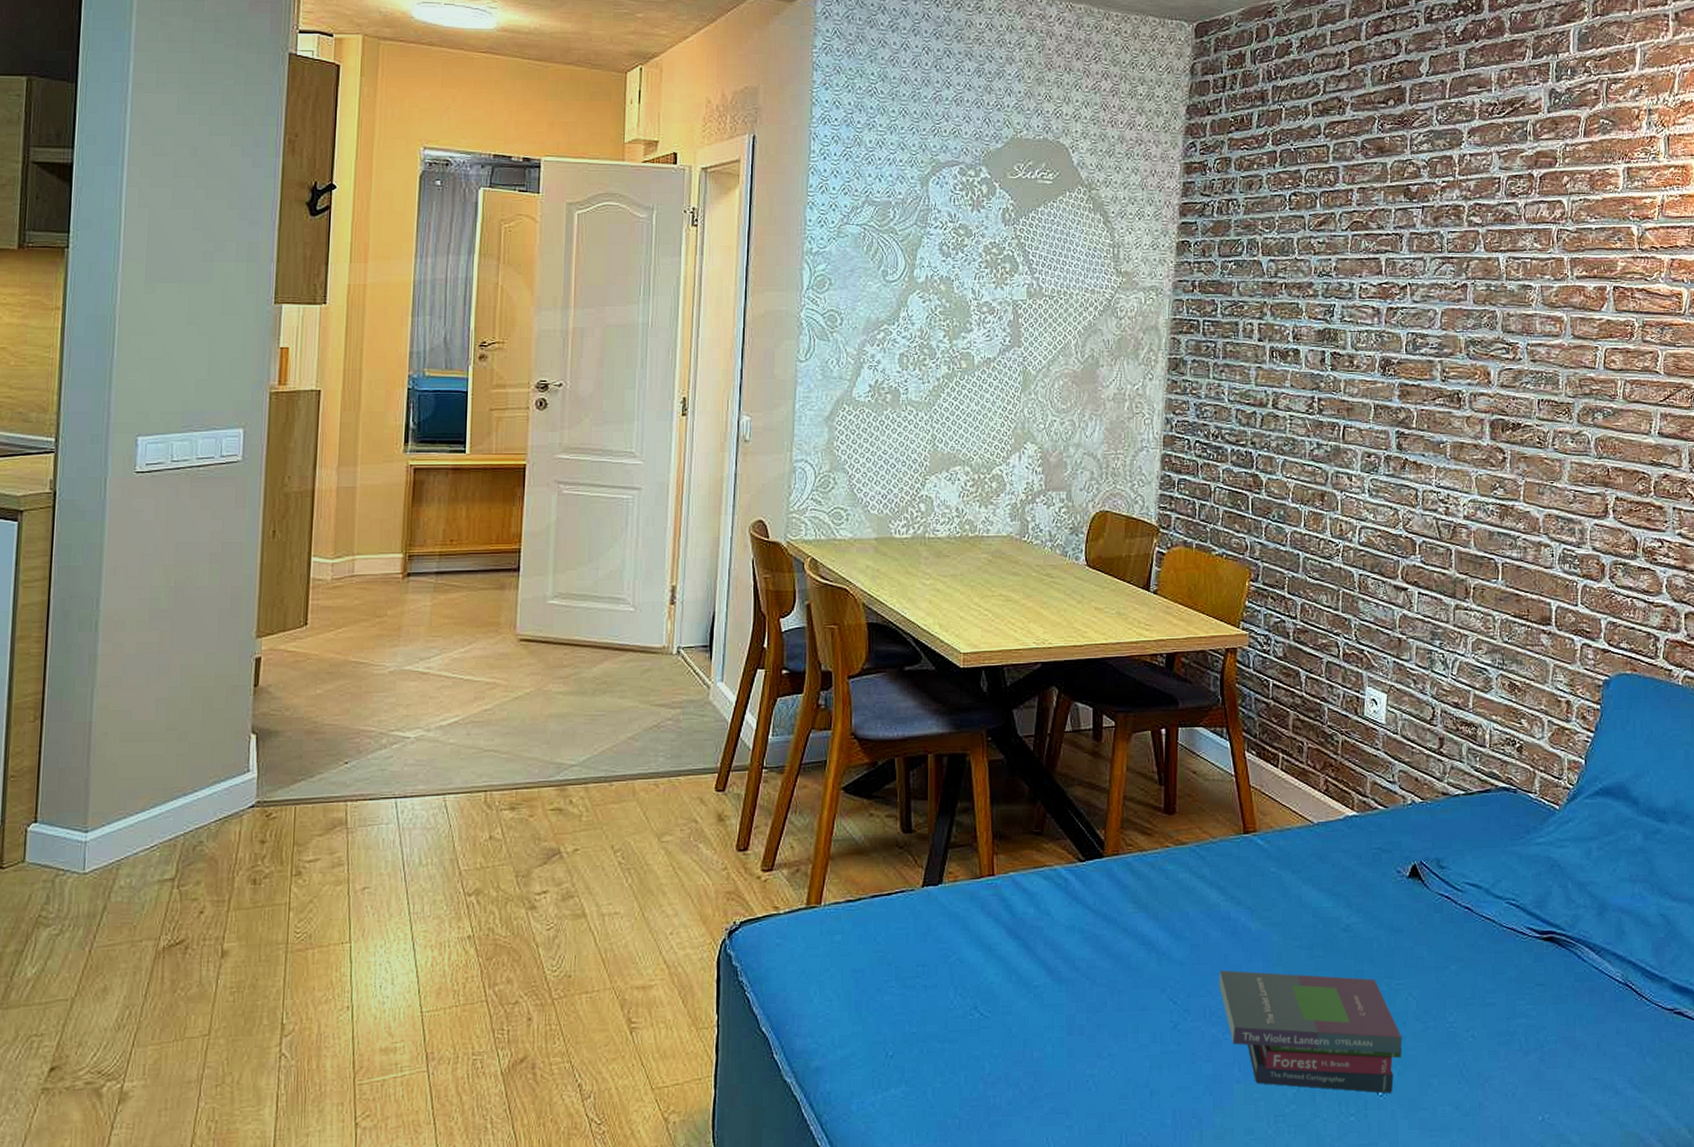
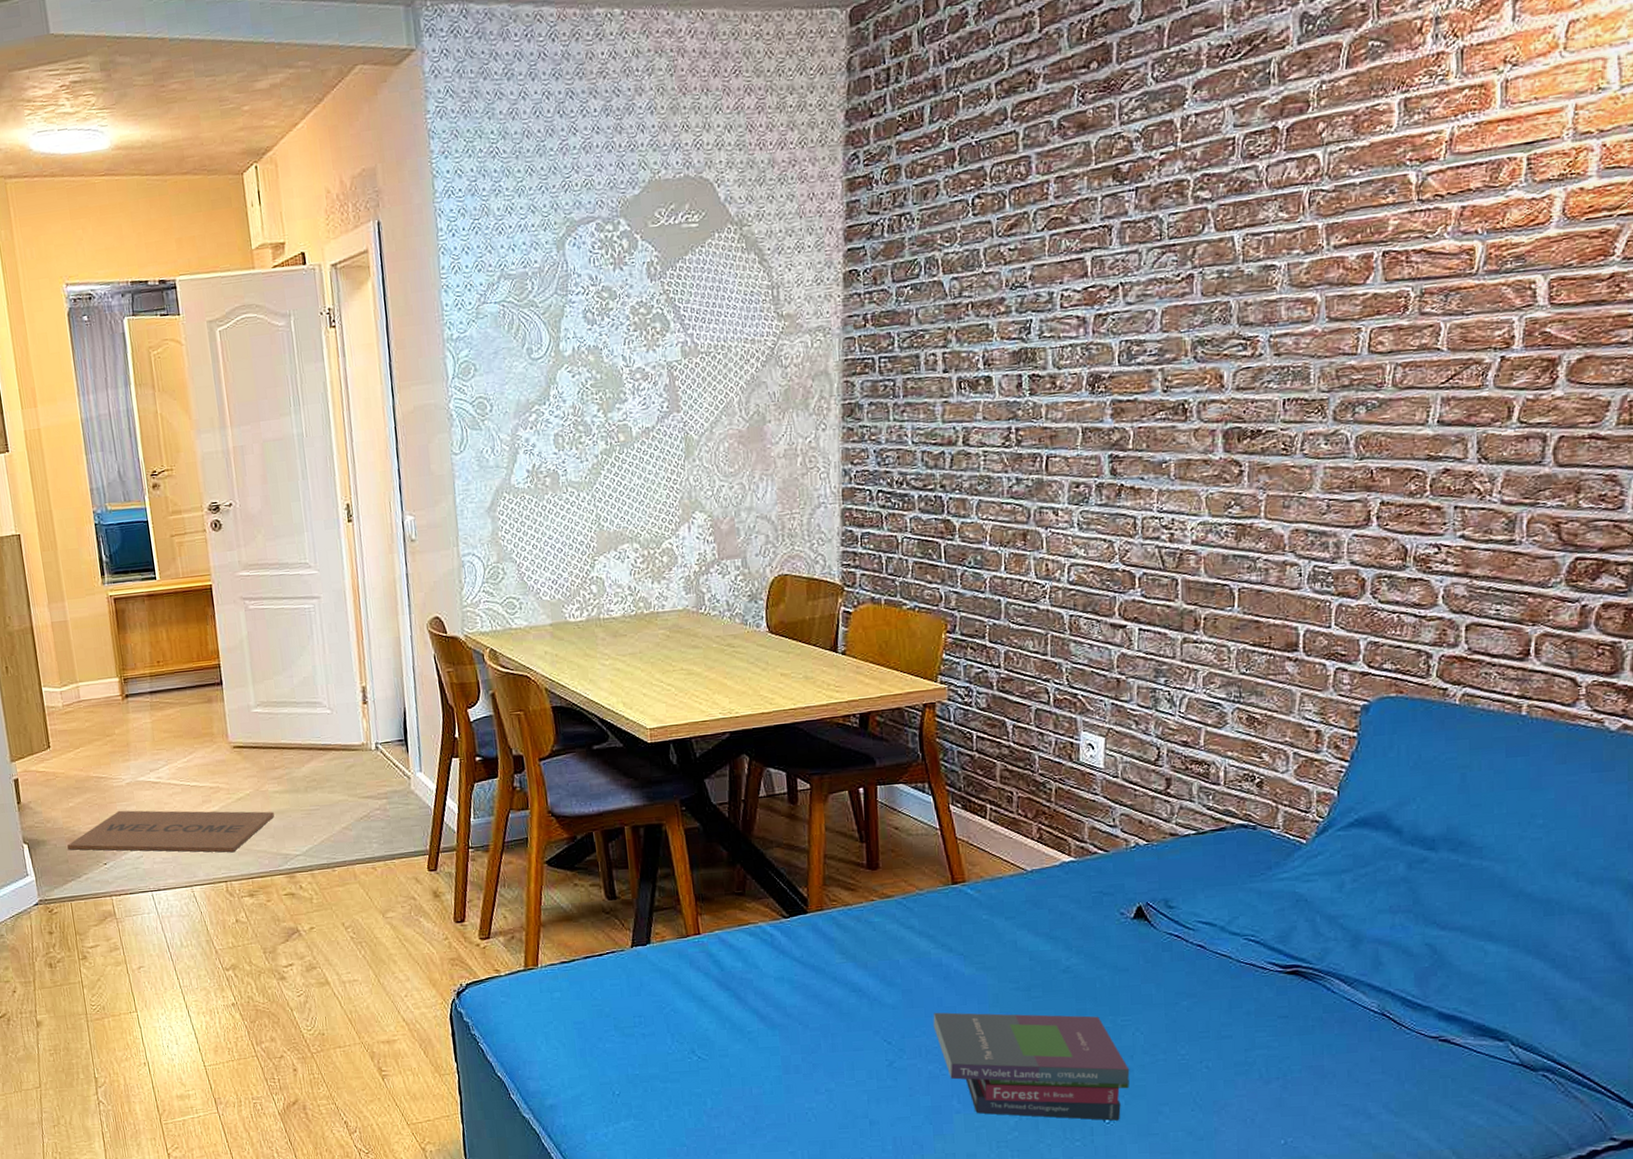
doormat: none [304,702,554,758] -> present [67,810,274,853]

